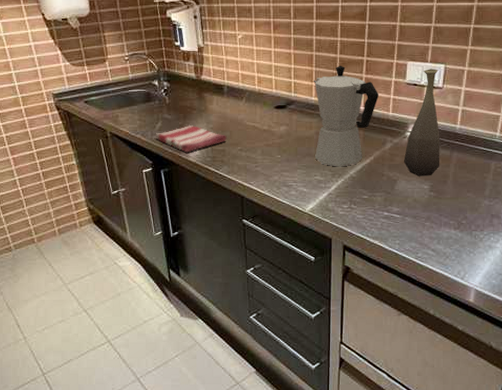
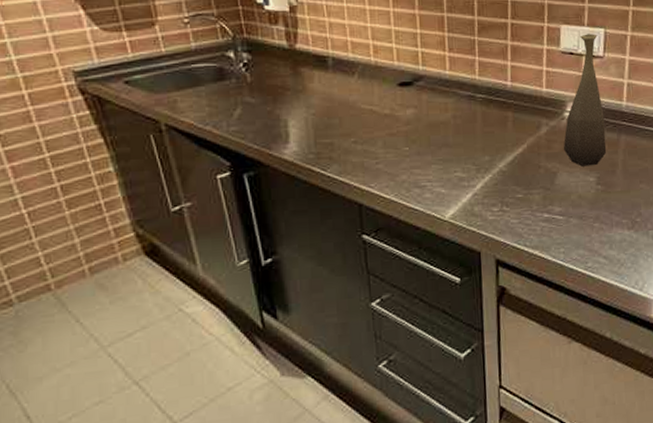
dish towel: present [155,124,228,153] -> none [233,110,336,149]
moka pot: present [313,65,378,167] -> none [446,29,529,159]

